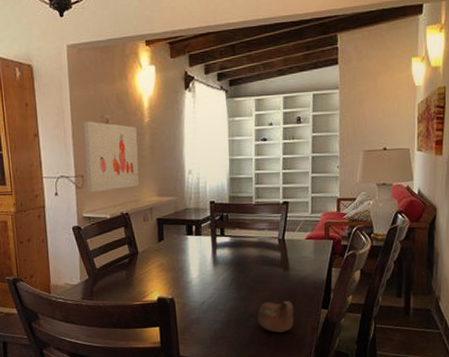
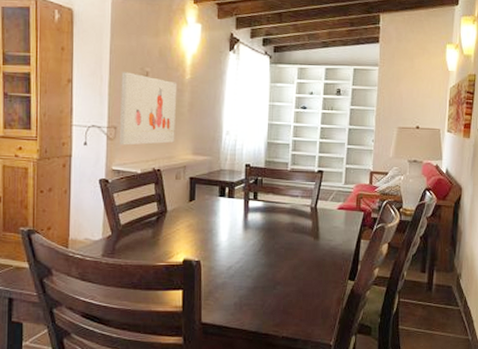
cup: present [257,301,294,333] -> none [284,270,321,302]

